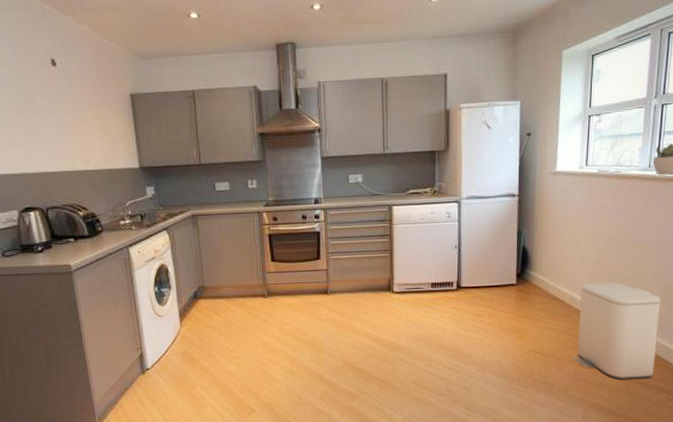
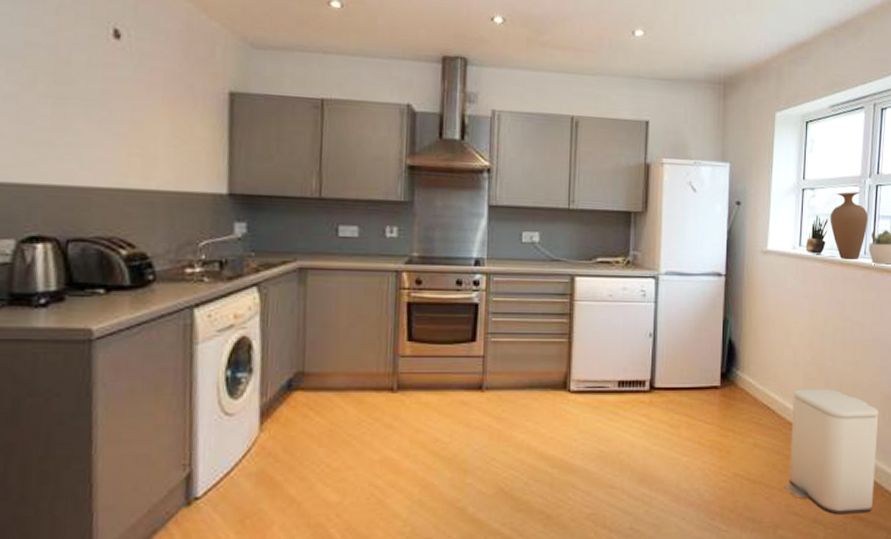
potted plant: none [591,136,614,171] -> present [805,214,829,254]
vase: none [615,112,653,174] -> present [830,191,868,261]

